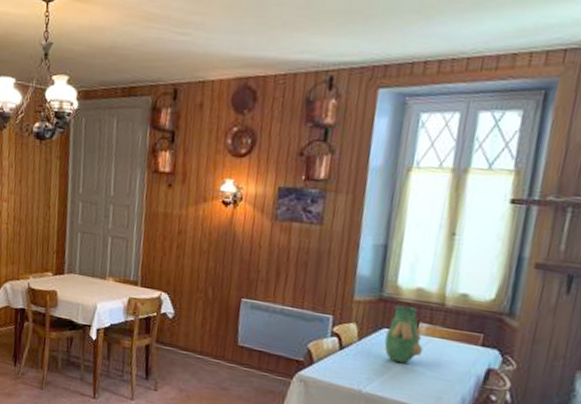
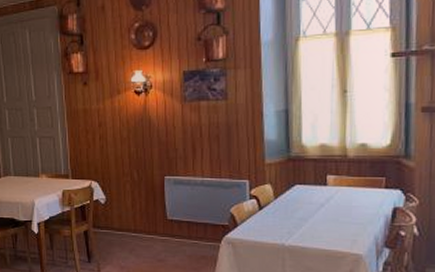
vase: present [384,305,423,363] -> none [298,162,334,214]

